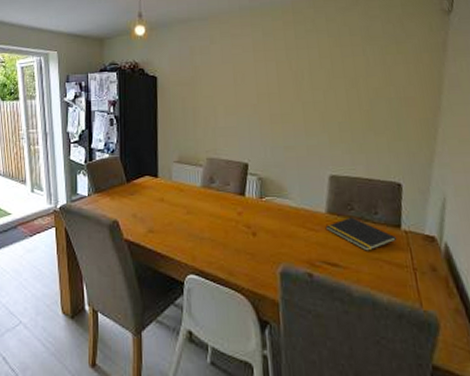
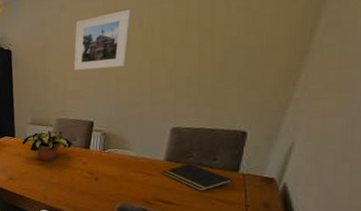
flower pot: none [166,171,226,210] -> present [22,130,73,161]
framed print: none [225,49,280,107] -> present [74,8,131,71]

